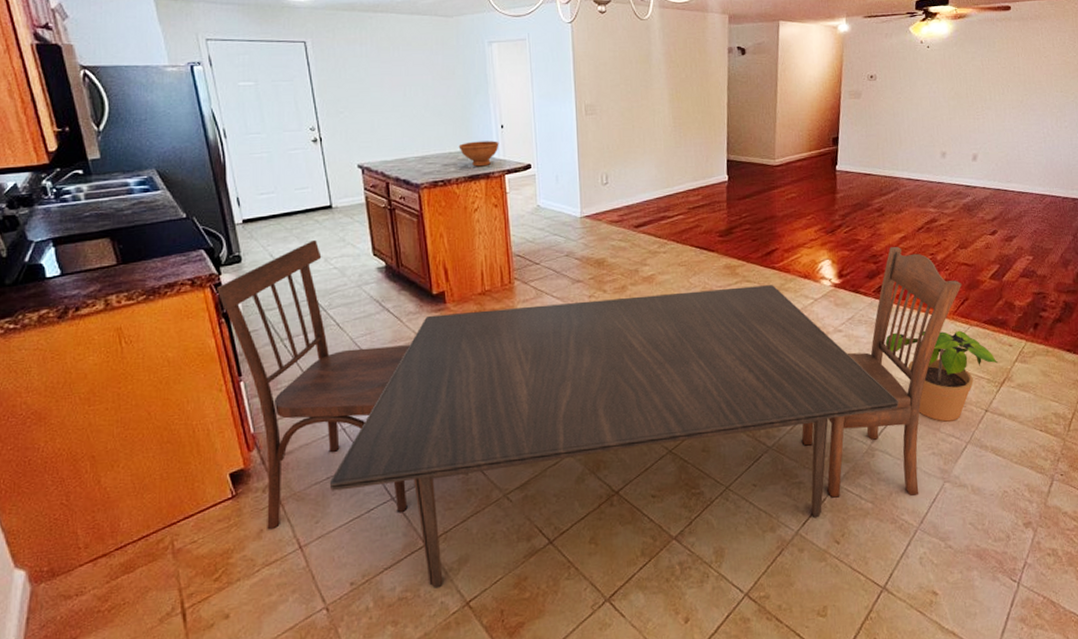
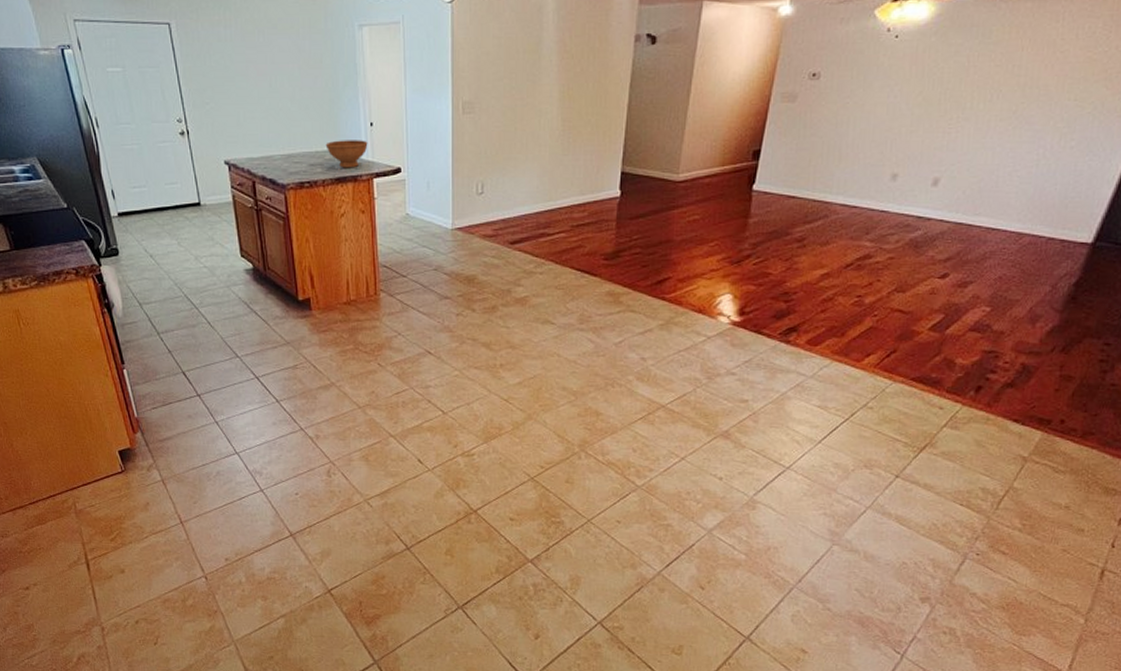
dining chair: present [217,240,411,530] -> none [98,238,278,504]
dining table: present [329,285,899,588] -> none [204,317,792,574]
dining chair: present [801,246,962,498] -> none [674,283,892,554]
potted plant: present [885,330,998,422] -> none [785,381,921,483]

